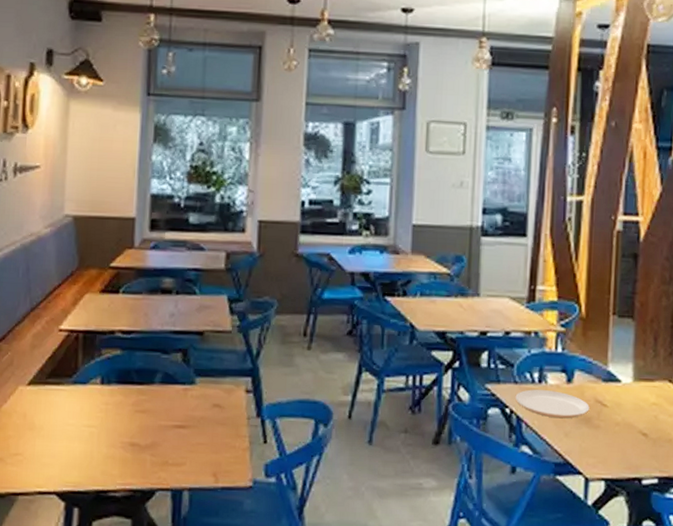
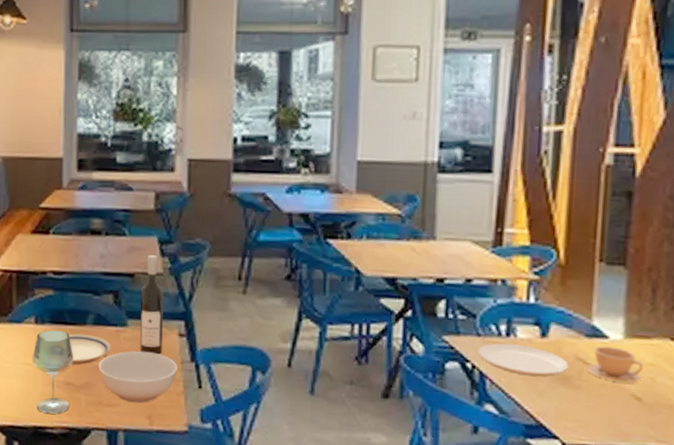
wine glass: none [96,390,140,477] -> present [32,330,74,415]
plate: none [135,393,178,425] -> present [68,333,111,365]
bowl: none [165,408,244,461] -> present [98,351,177,403]
bottle: none [207,312,232,411] -> present [140,254,164,355]
teacup: none [604,389,649,421] -> present [586,346,644,383]

